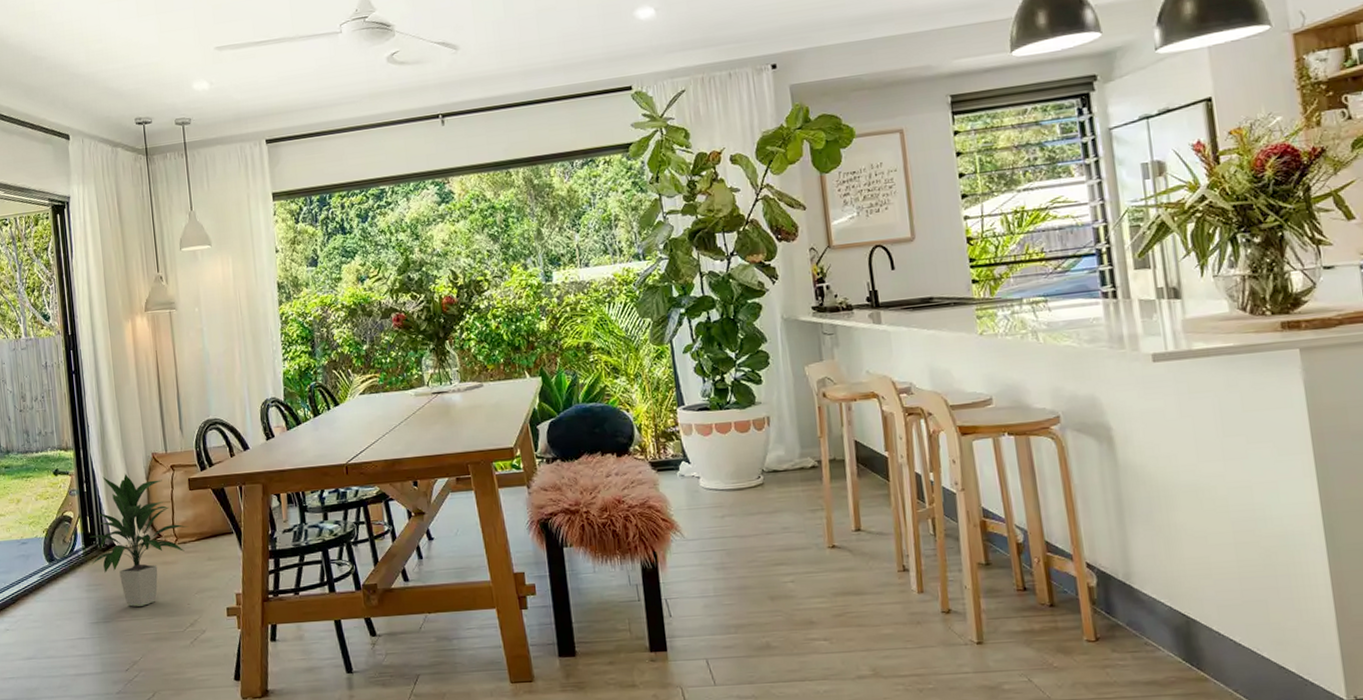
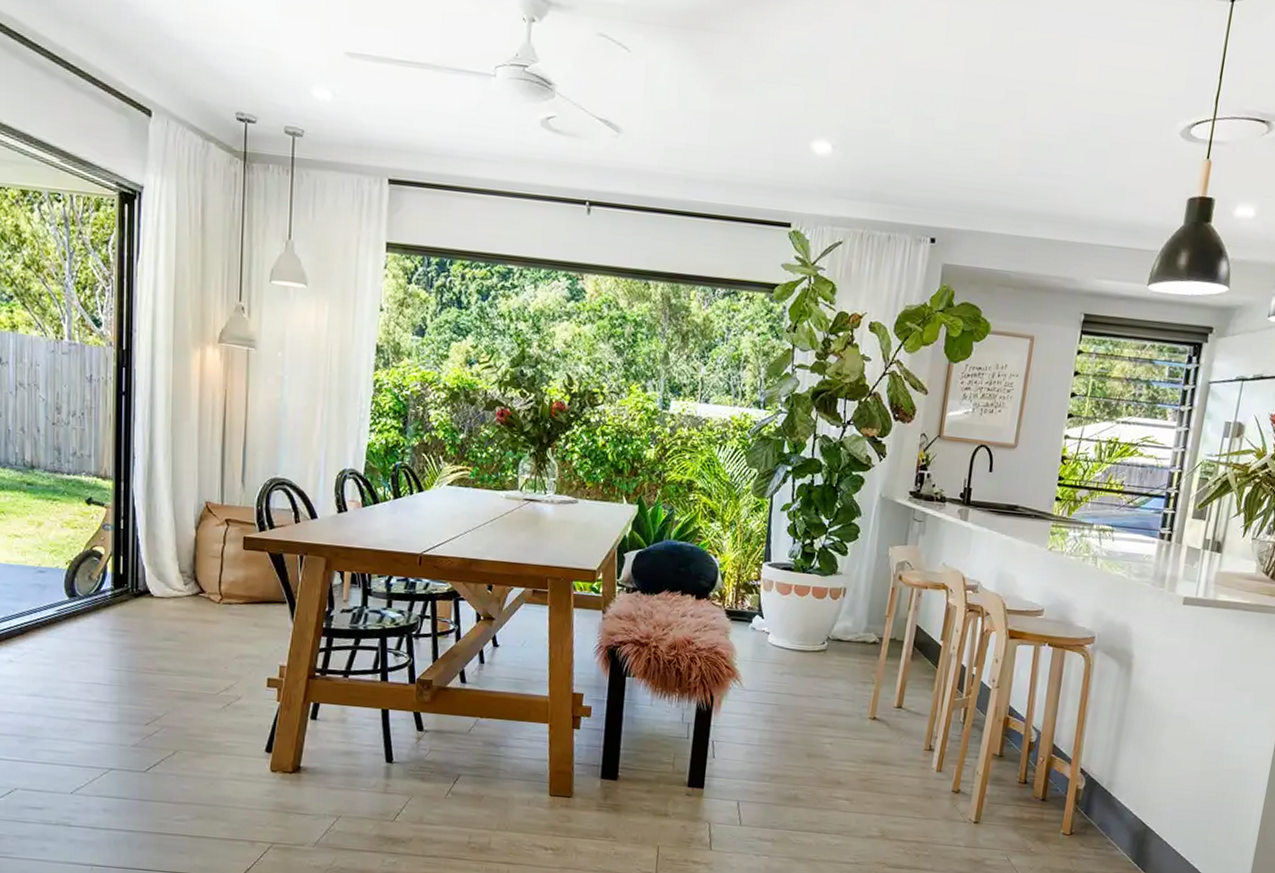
indoor plant: present [89,473,188,607] -> none [119,516,237,662]

